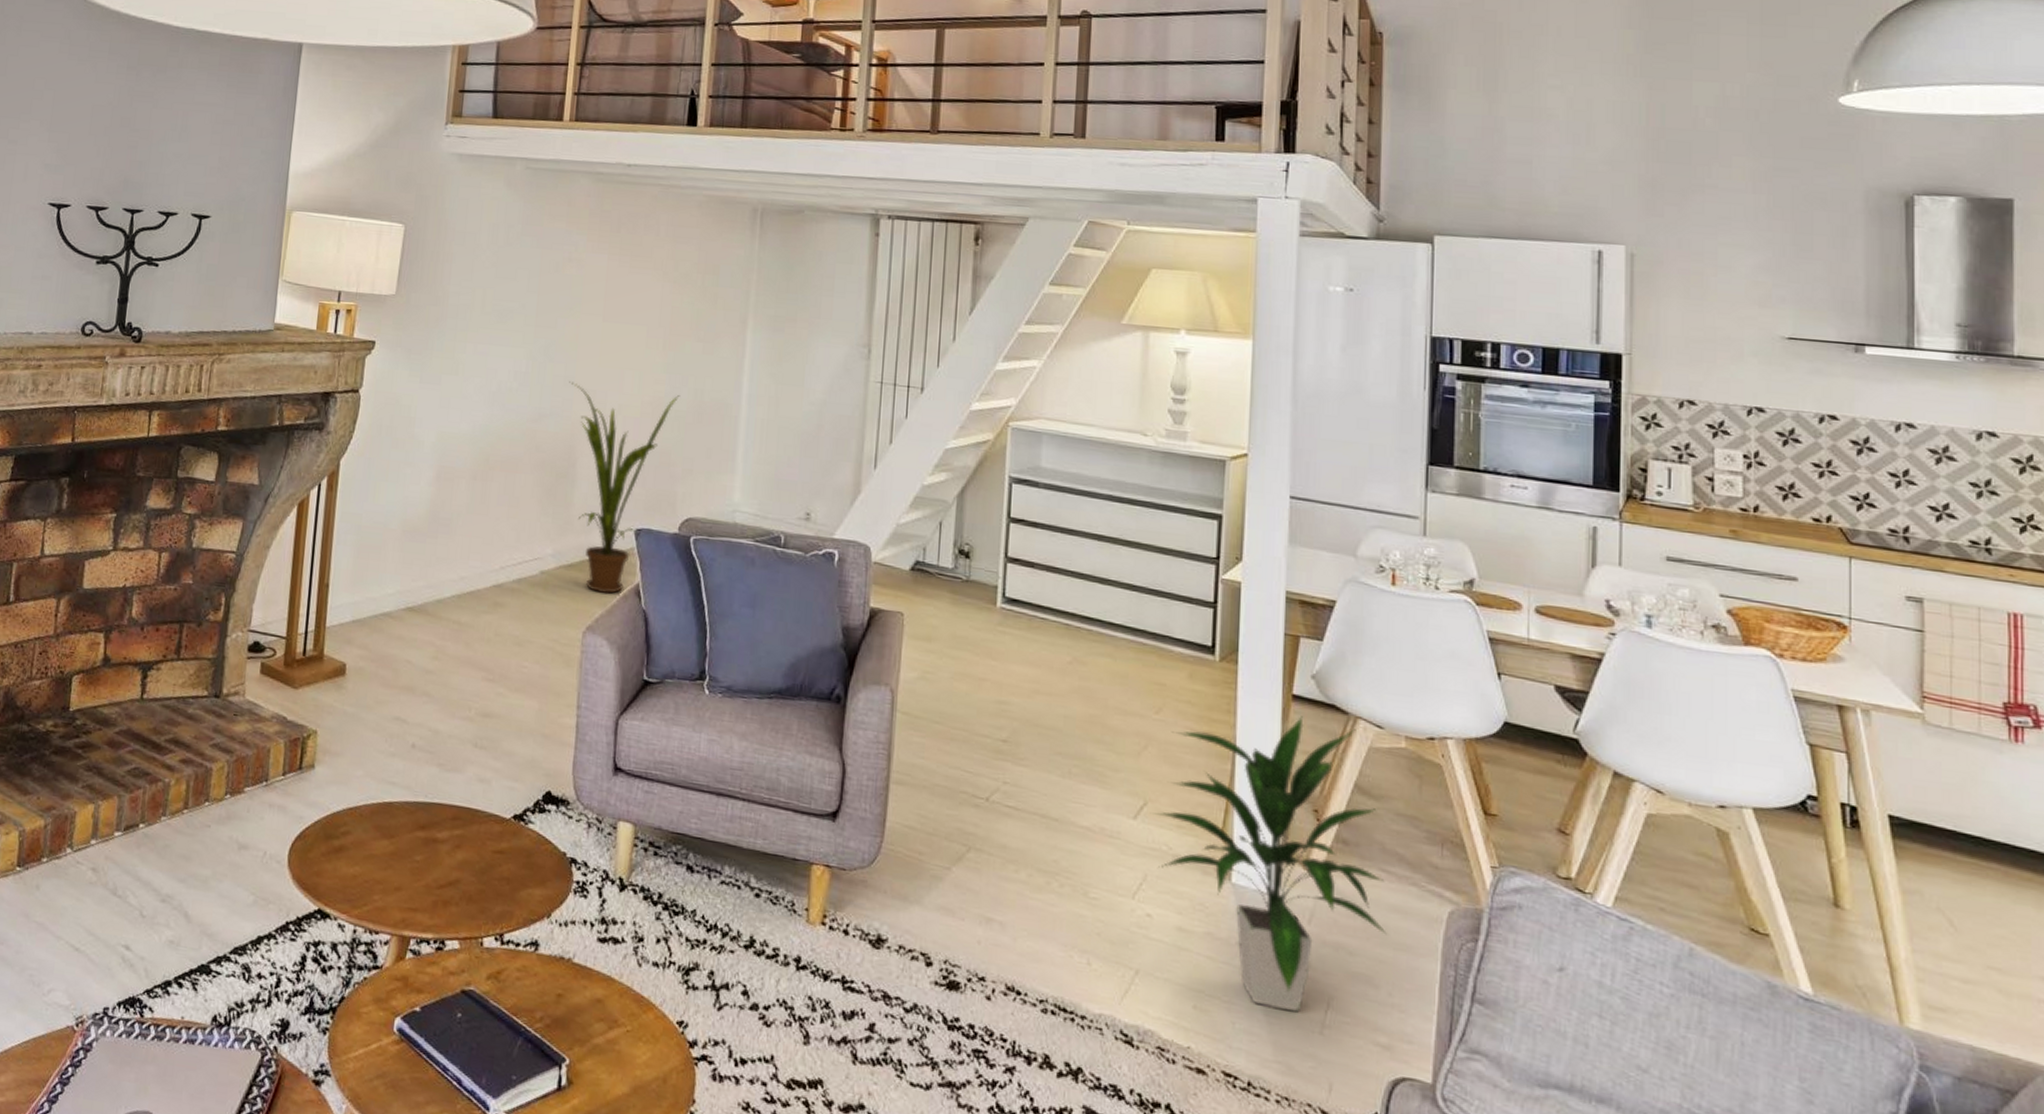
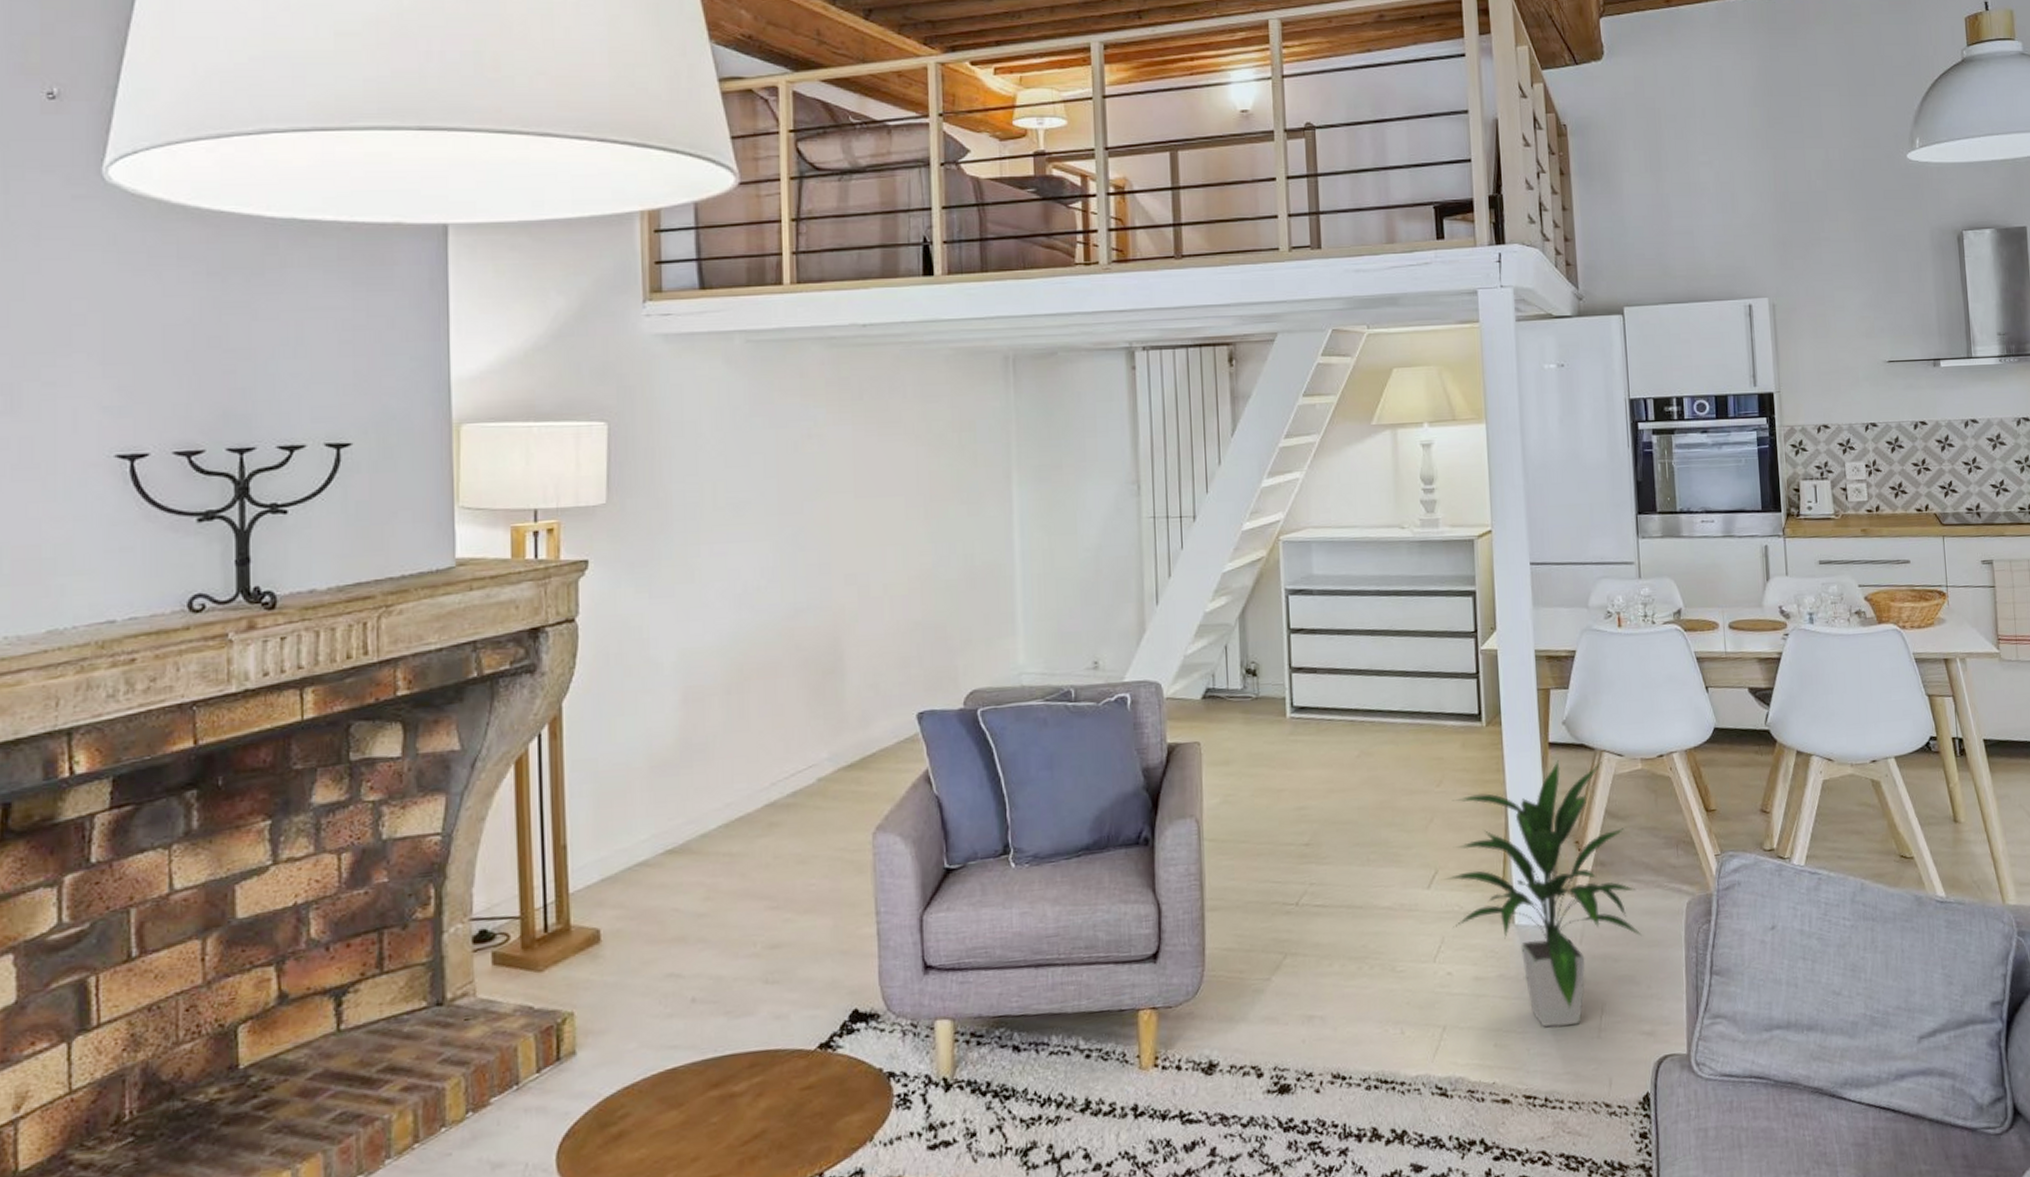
house plant: present [569,381,680,594] -> none [825,564,949,788]

